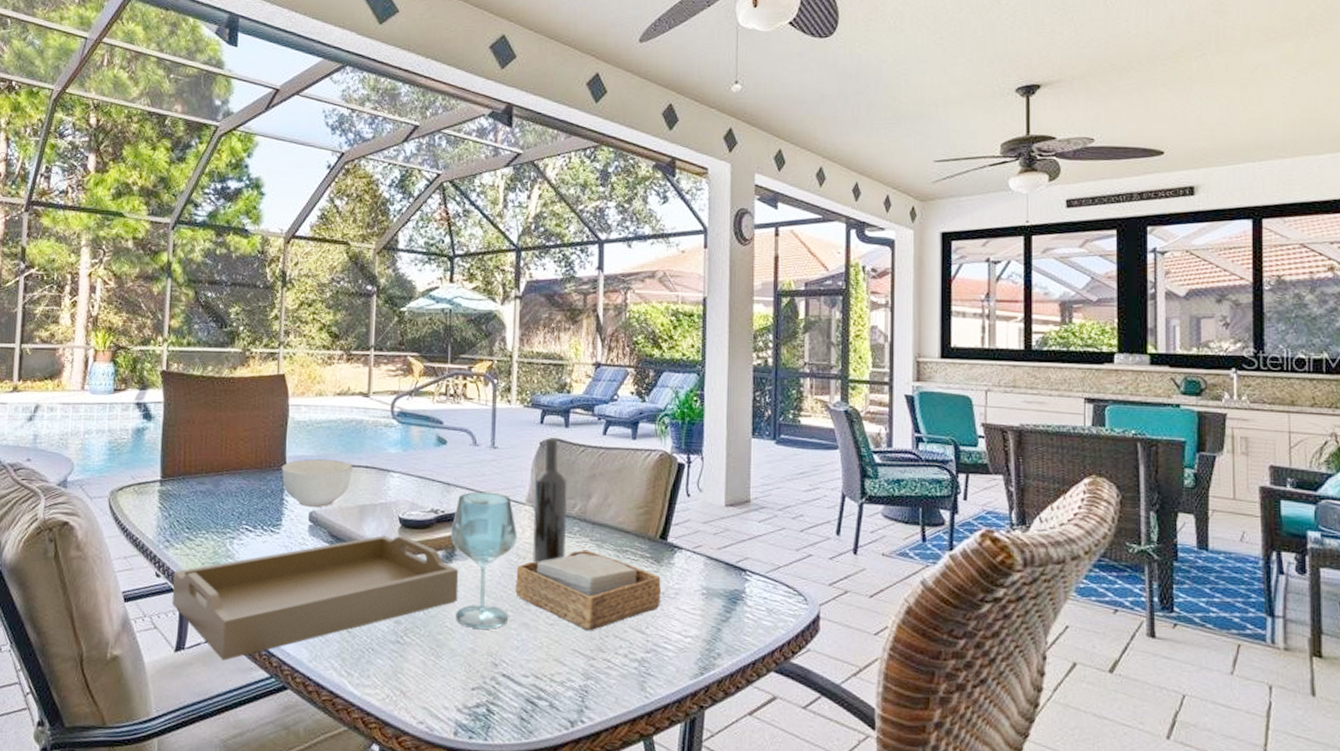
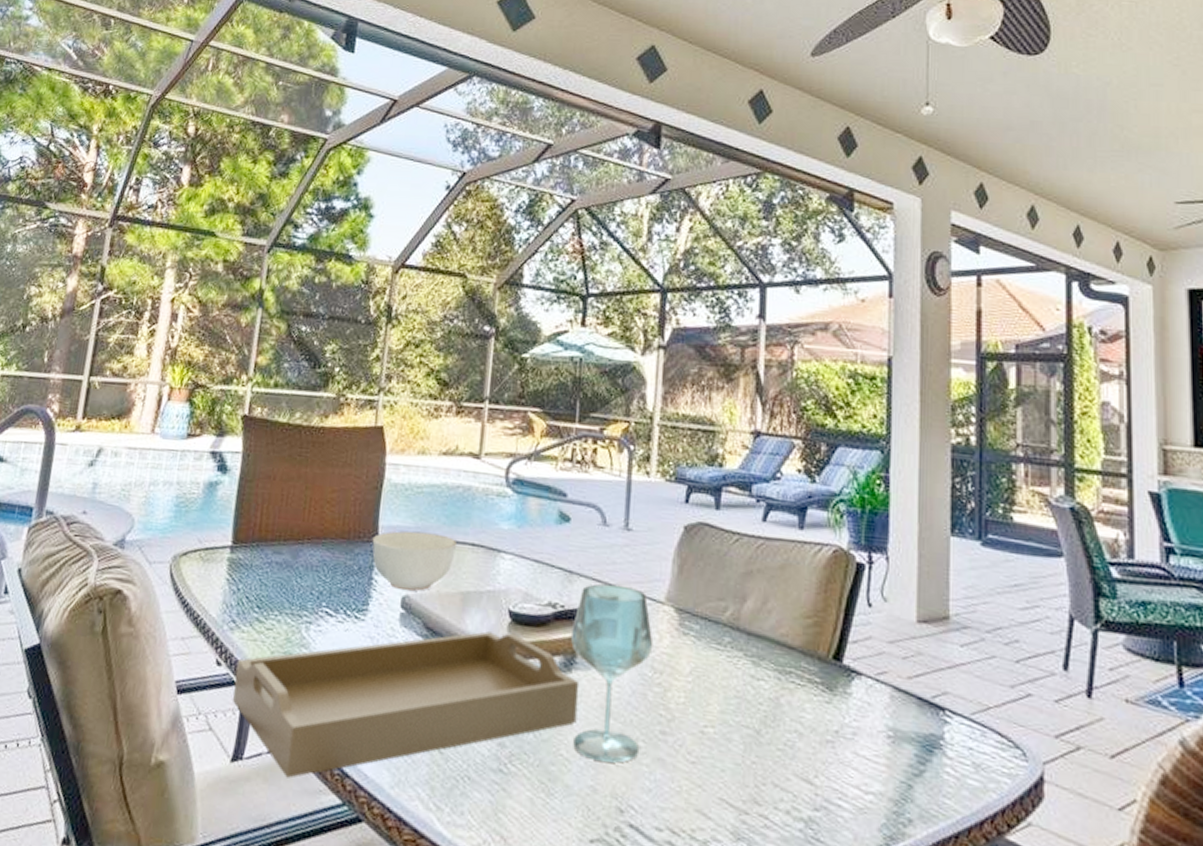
napkin holder: present [515,549,661,630] -> none [649,667,834,775]
wine bottle: present [531,438,568,563] -> none [670,521,717,681]

